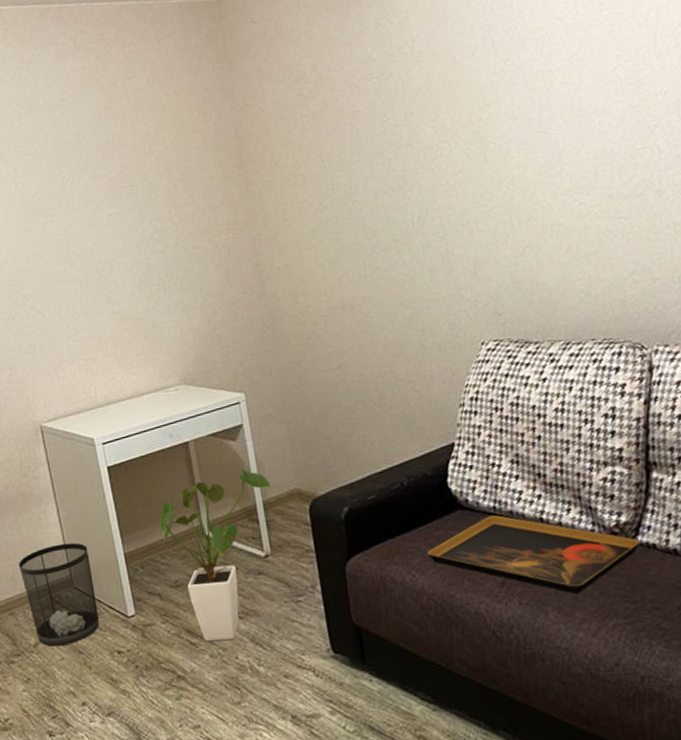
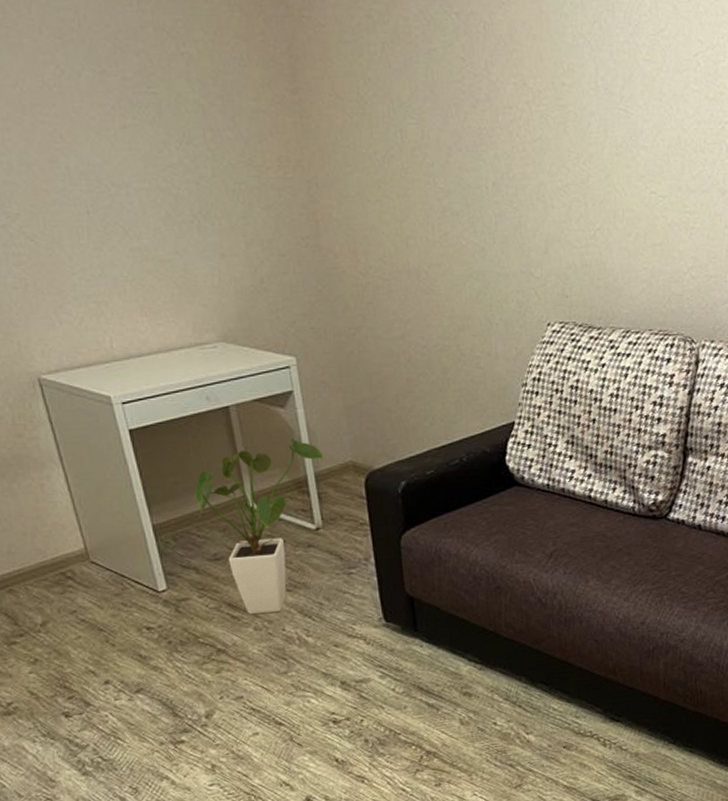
waste bin: present [18,542,99,647] -> none [16,513,123,625]
decorative tray: present [427,515,641,594] -> none [482,492,672,563]

